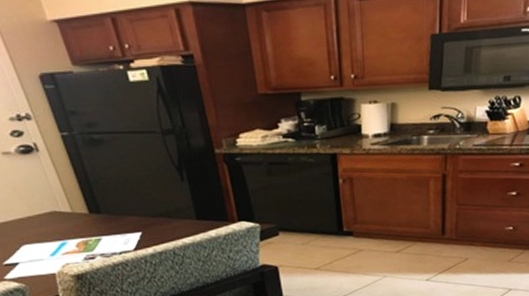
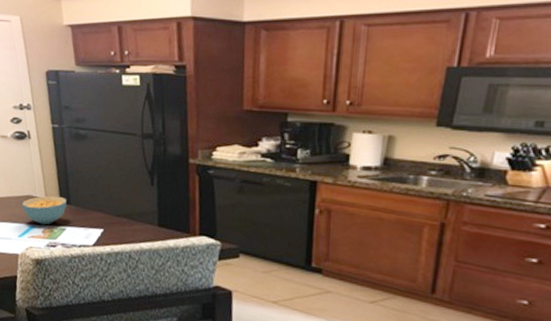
cereal bowl: none [46,207,97,239] -> present [22,195,67,225]

